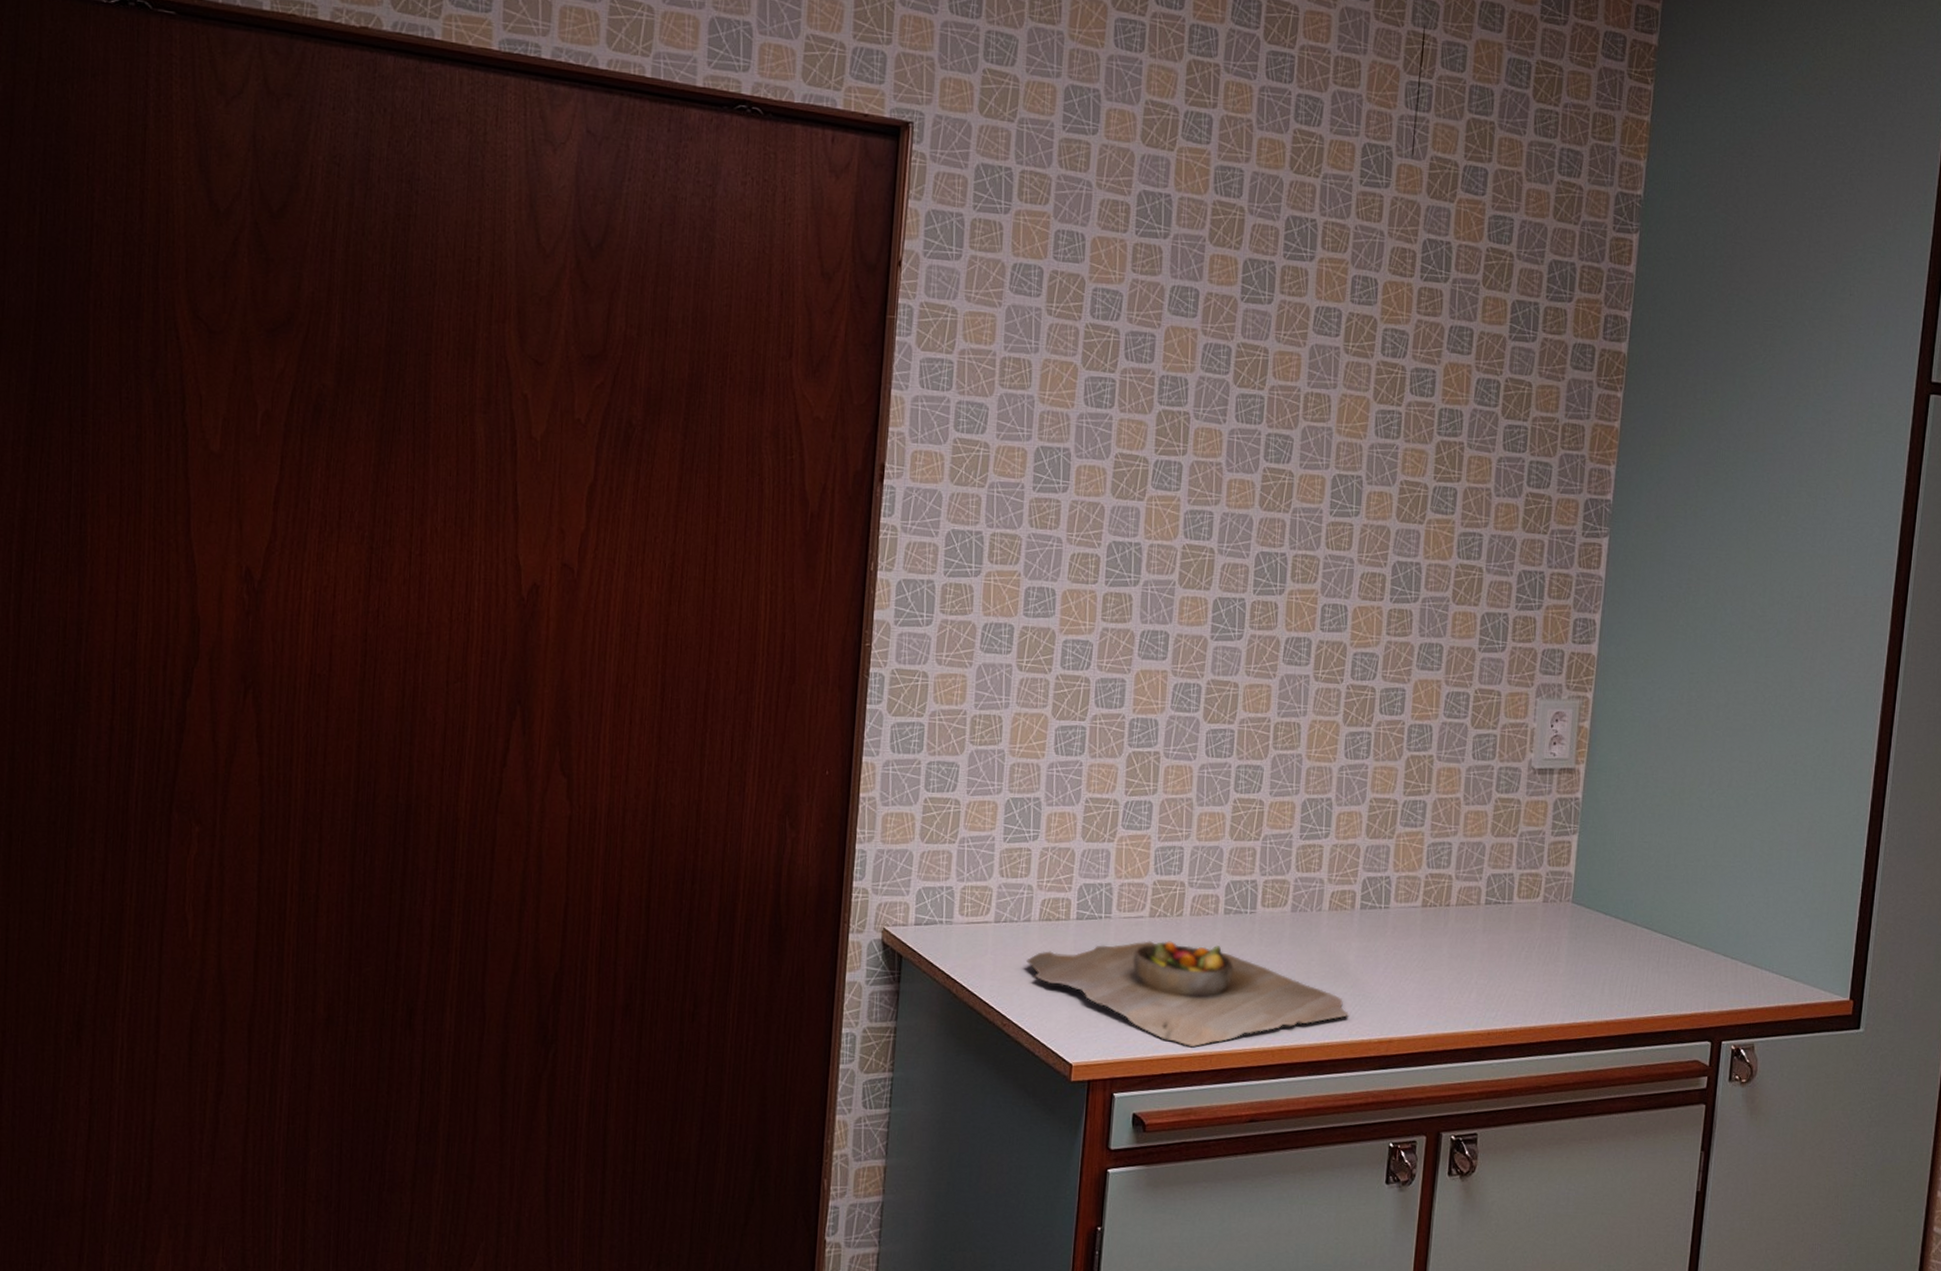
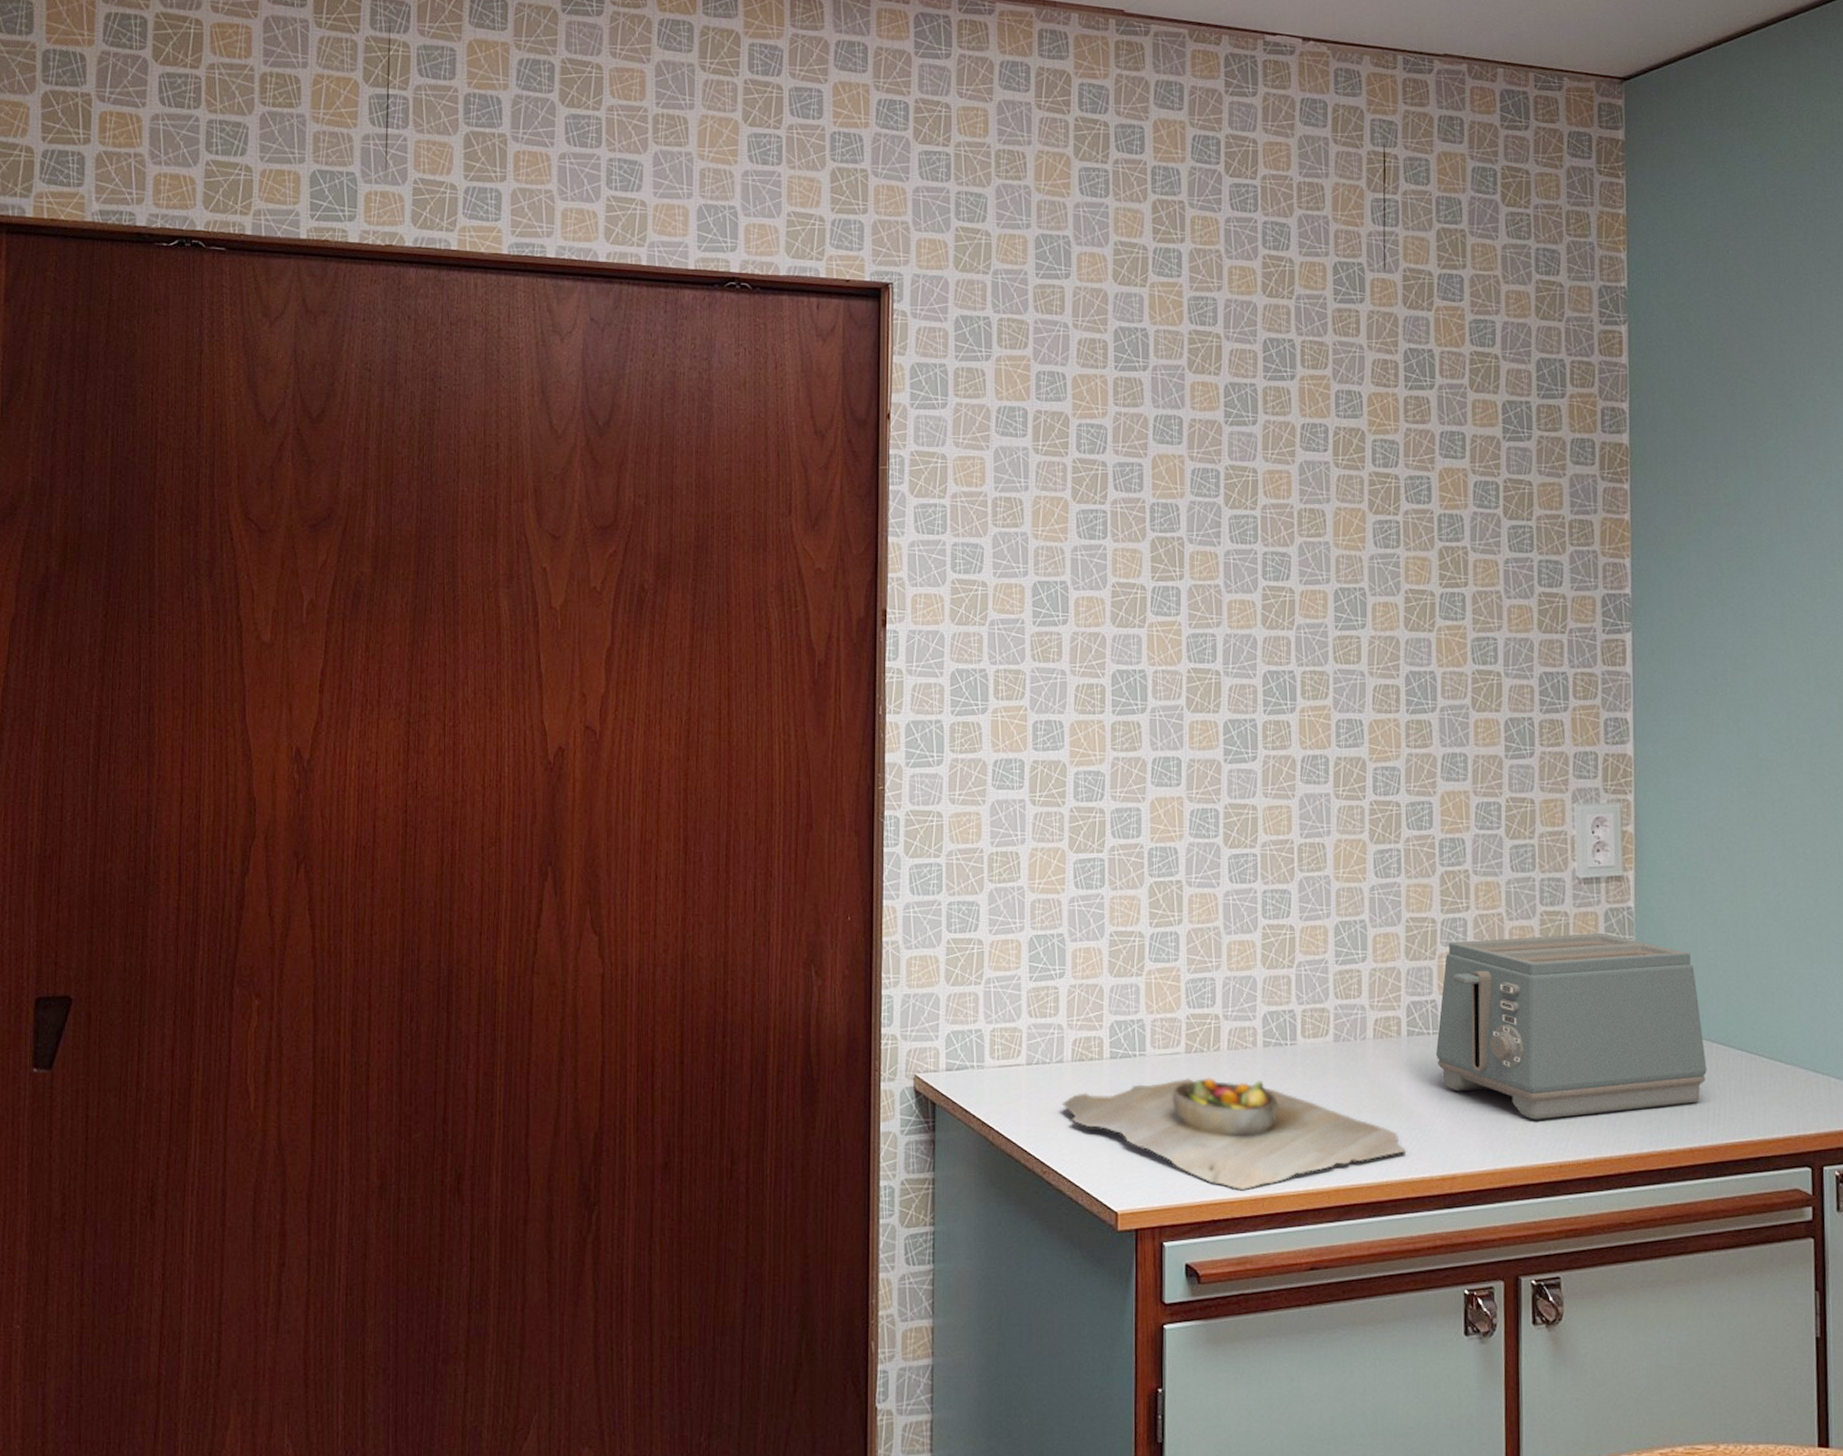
toaster: none [1385,820,1630,991] -> present [1435,932,1707,1120]

